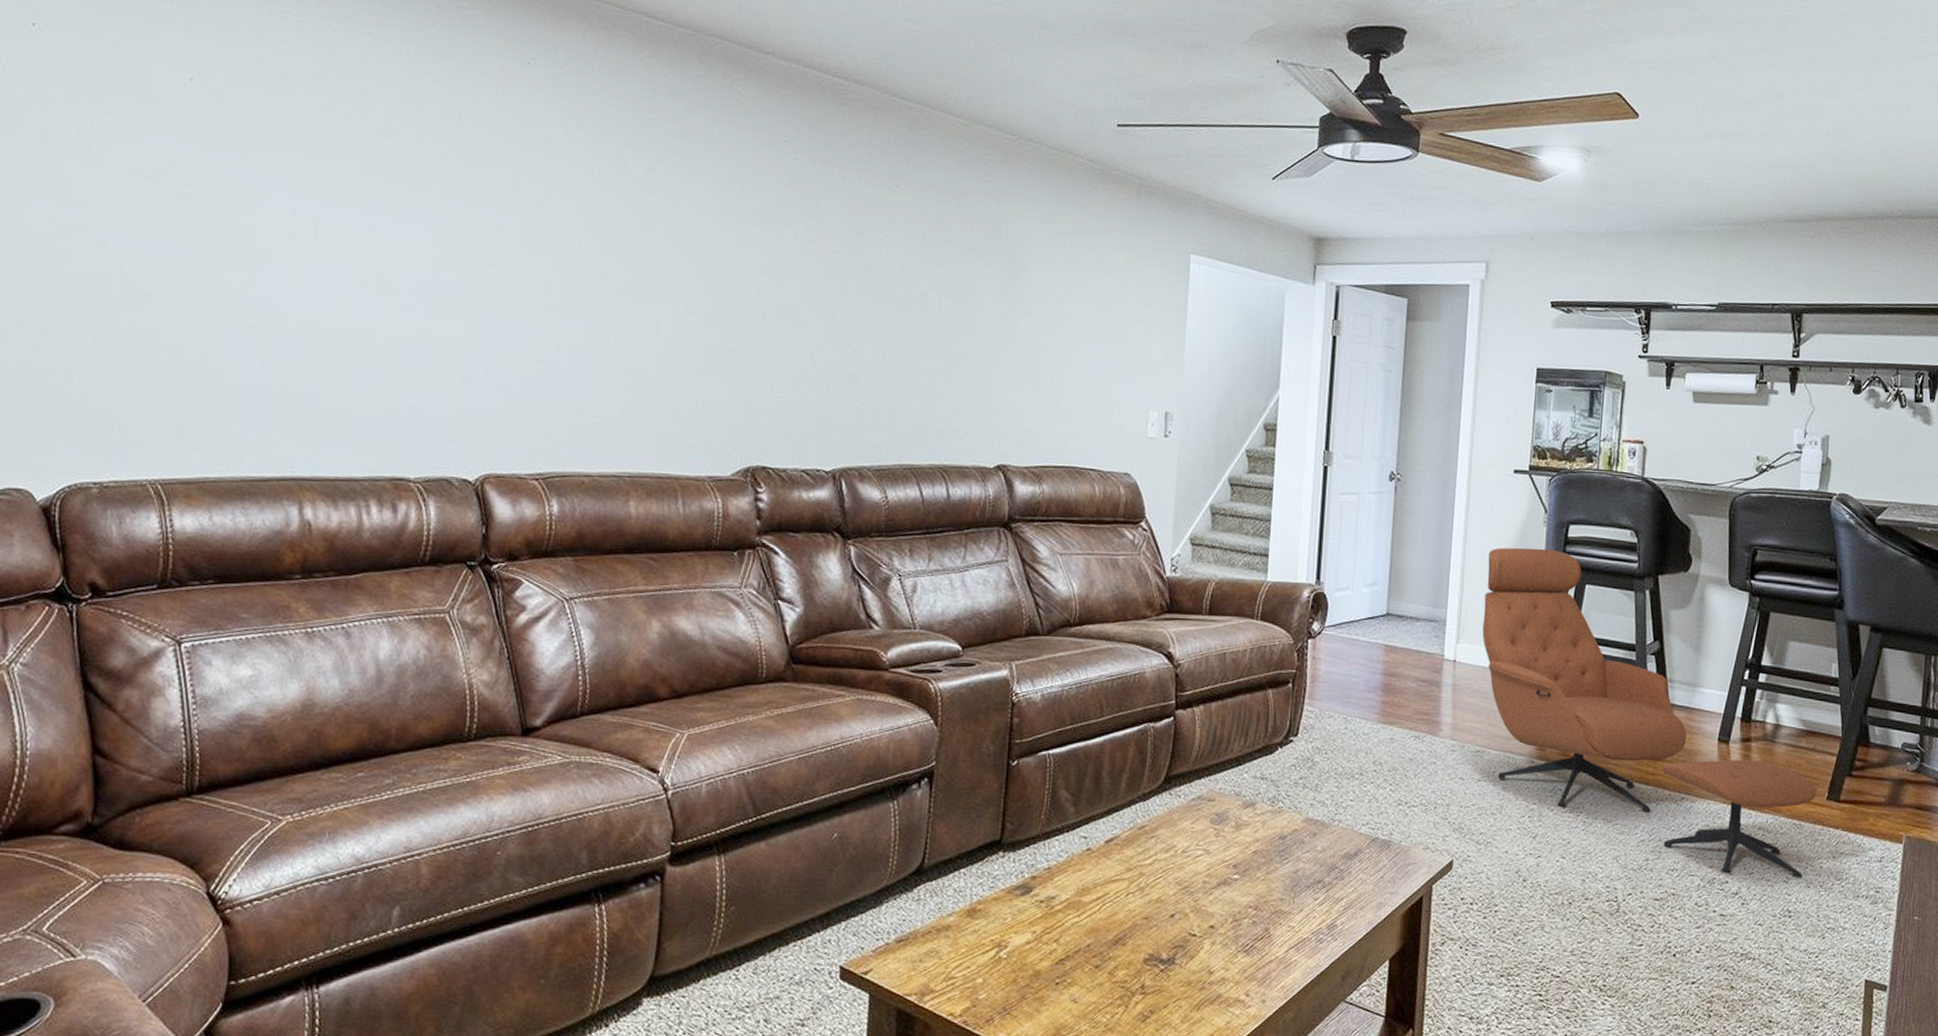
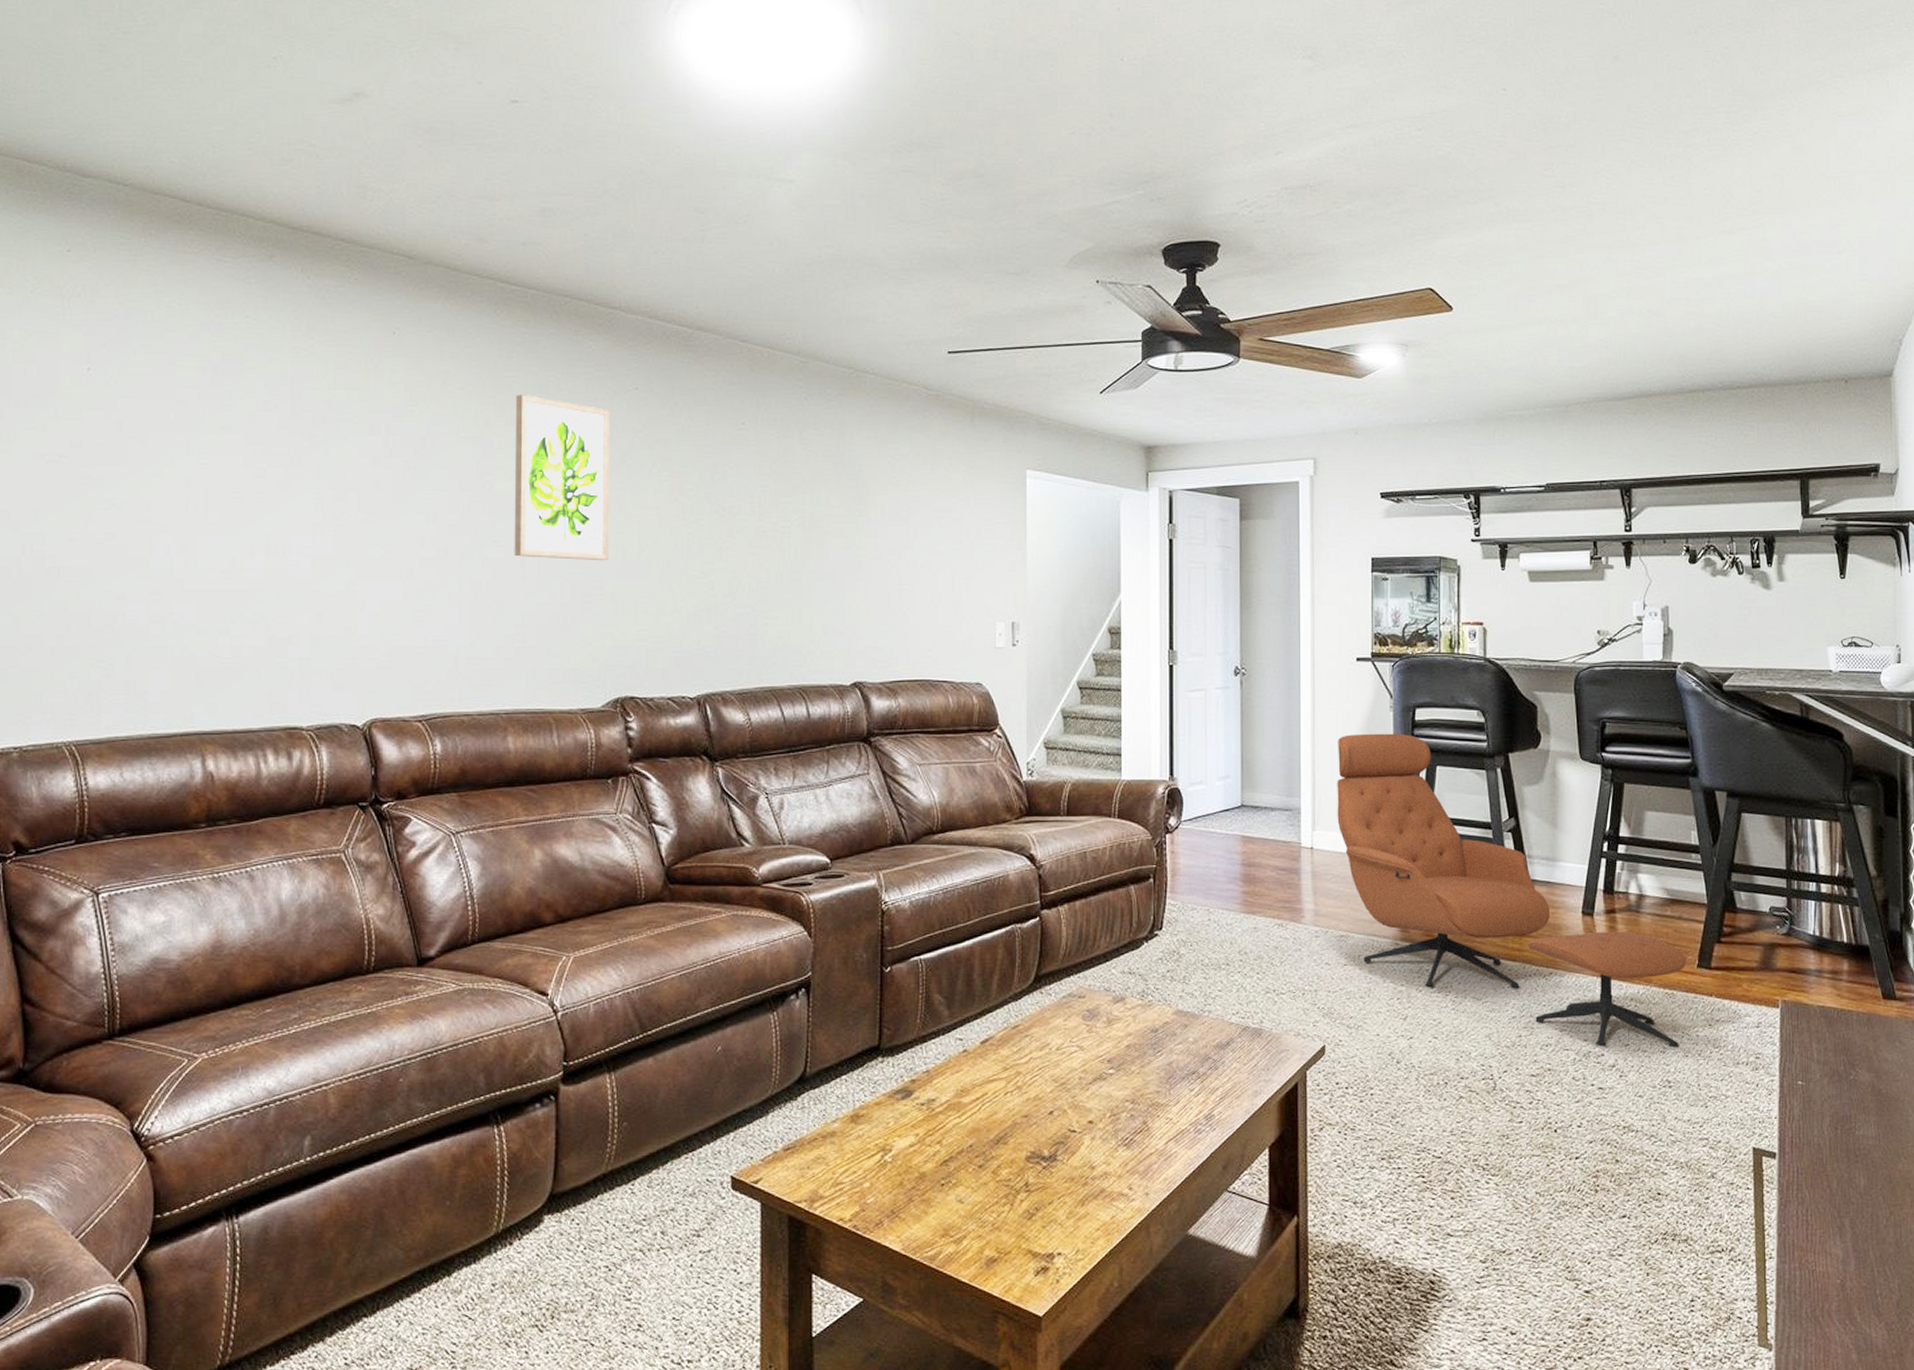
wall art: none [646,139,756,321] -> present [514,395,609,560]

